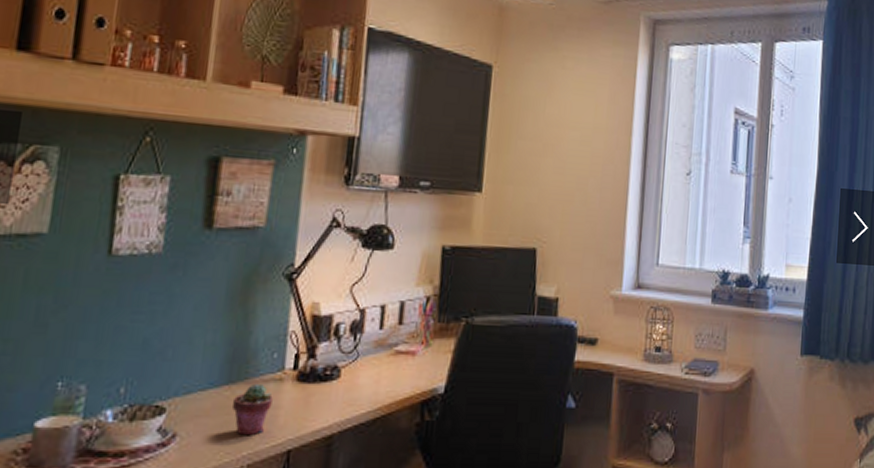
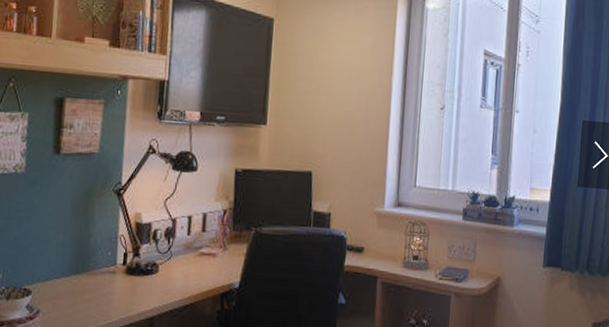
potted succulent: present [233,383,273,436] -> none [79,274,108,315]

